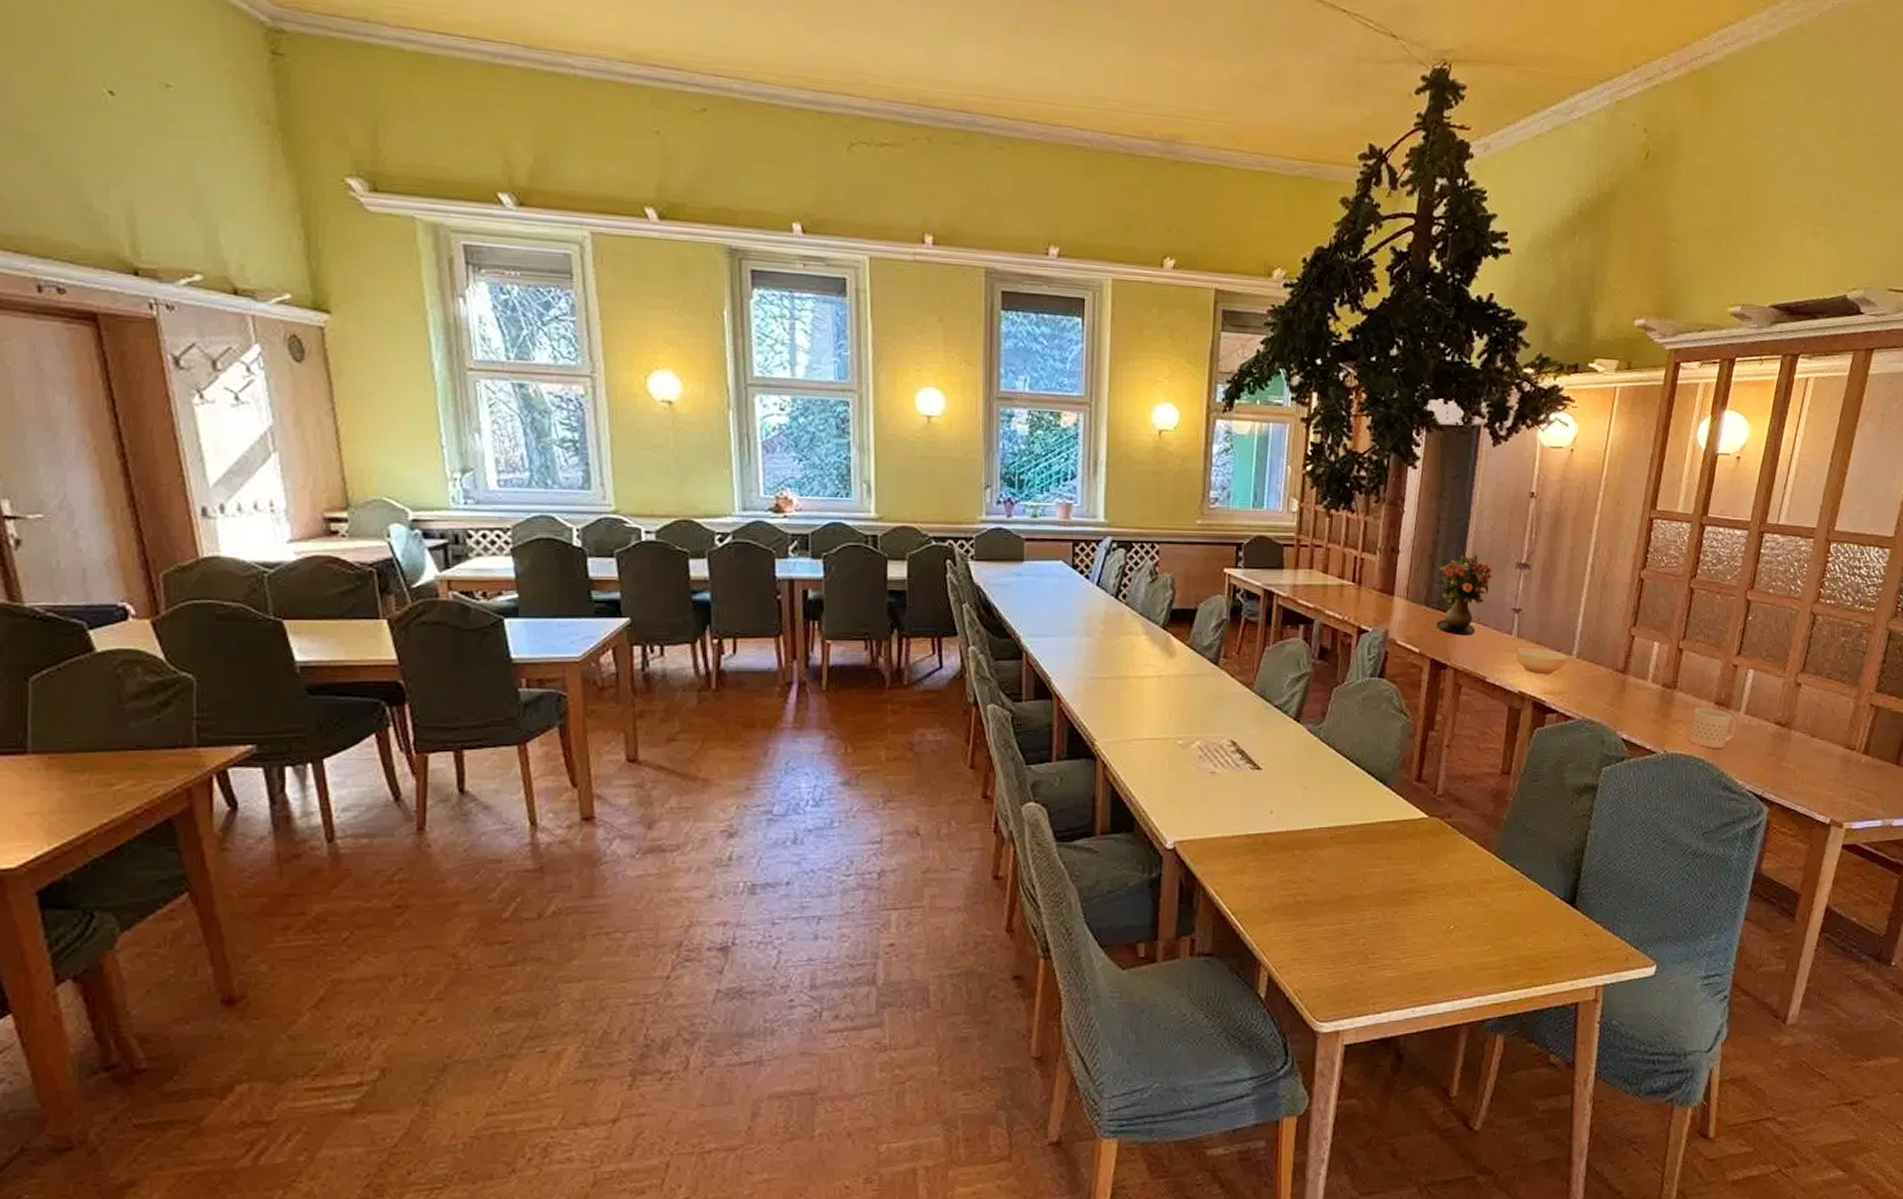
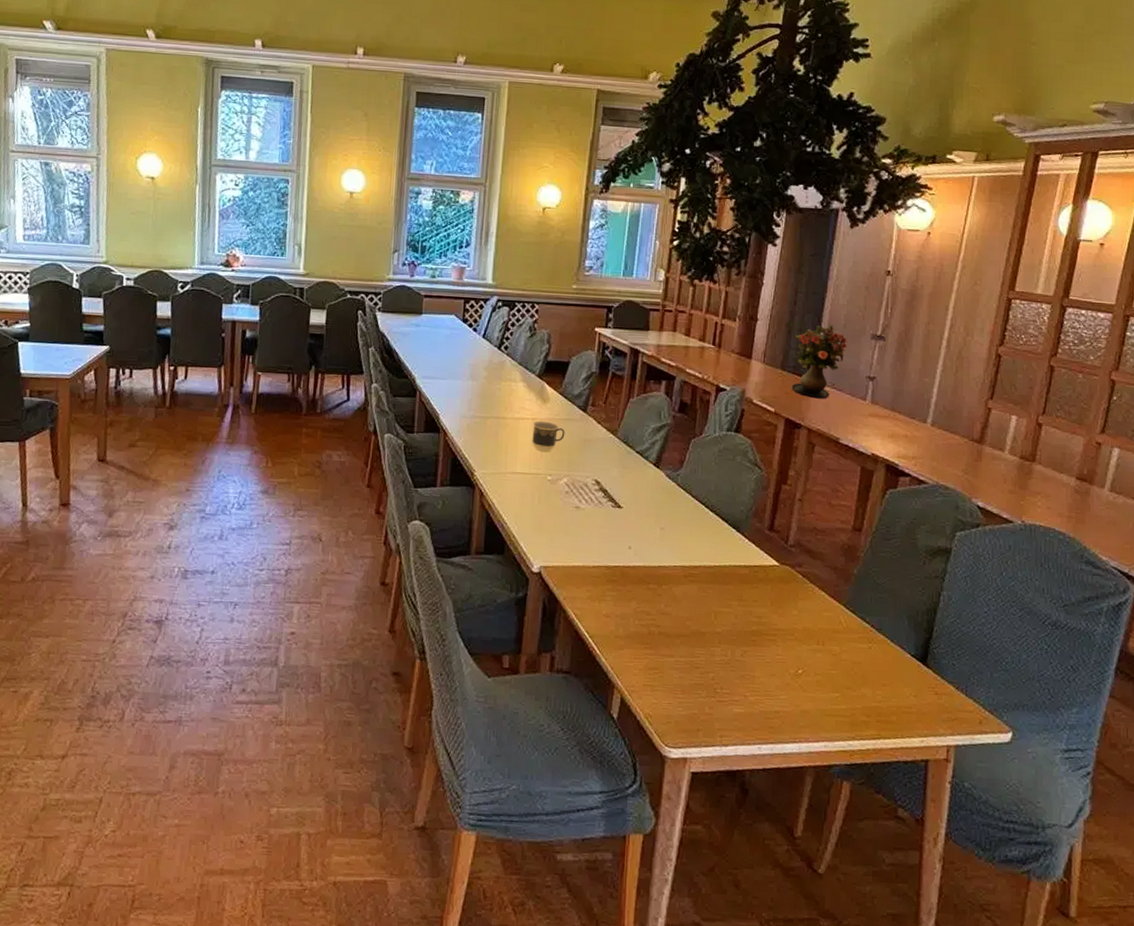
cup: none [1159,678,1196,714] -> present [532,420,565,453]
bowl: present [1516,647,1567,674] -> none [869,412,922,439]
mug: present [1689,708,1737,748] -> none [1048,482,1100,523]

